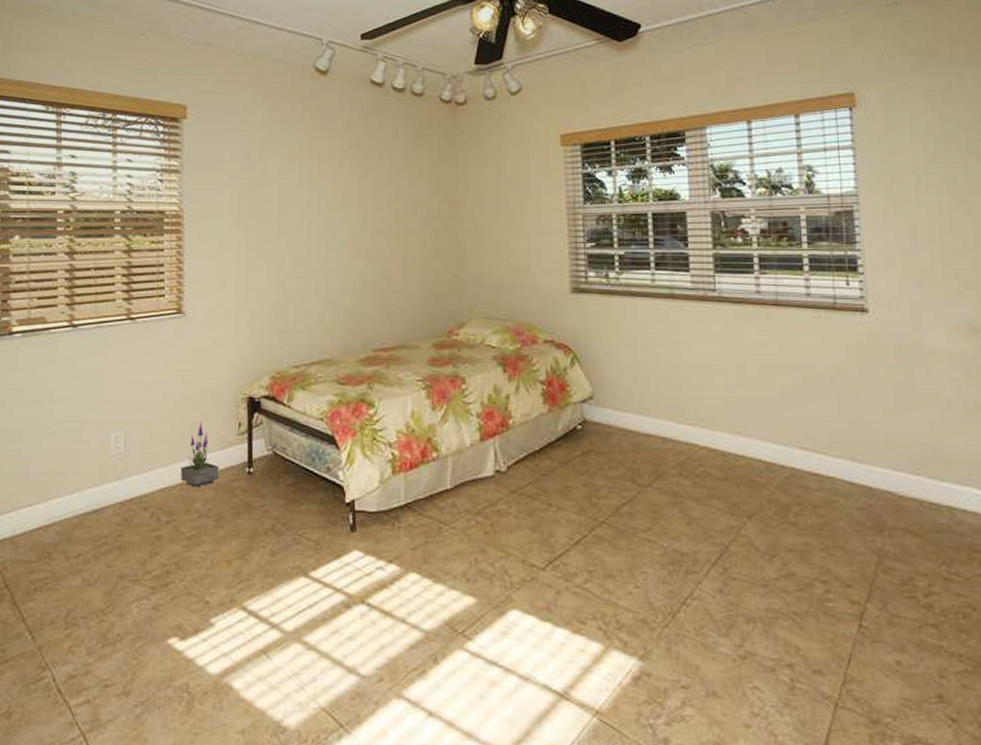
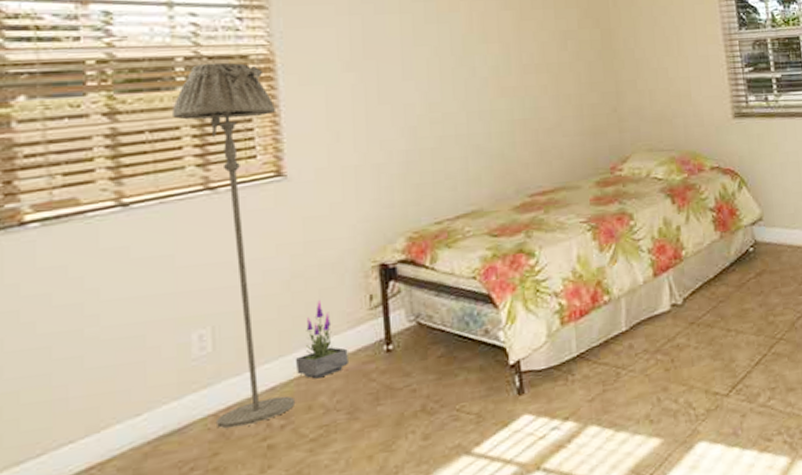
floor lamp: none [110,216,182,517] -> present [173,62,294,429]

